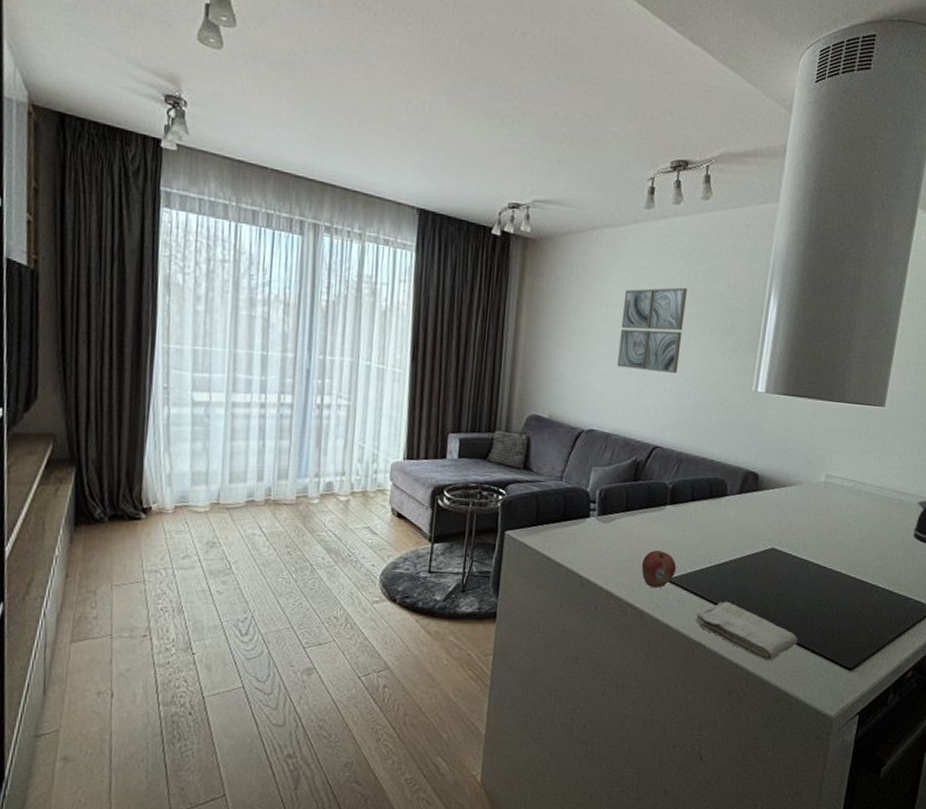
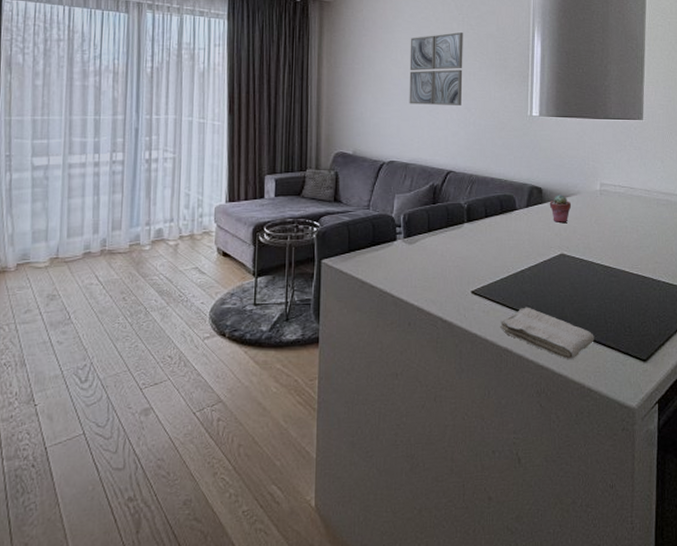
fruit: present [641,550,676,589] -> none [447,265,478,301]
potted succulent: none [764,483,791,514] -> present [549,195,572,222]

